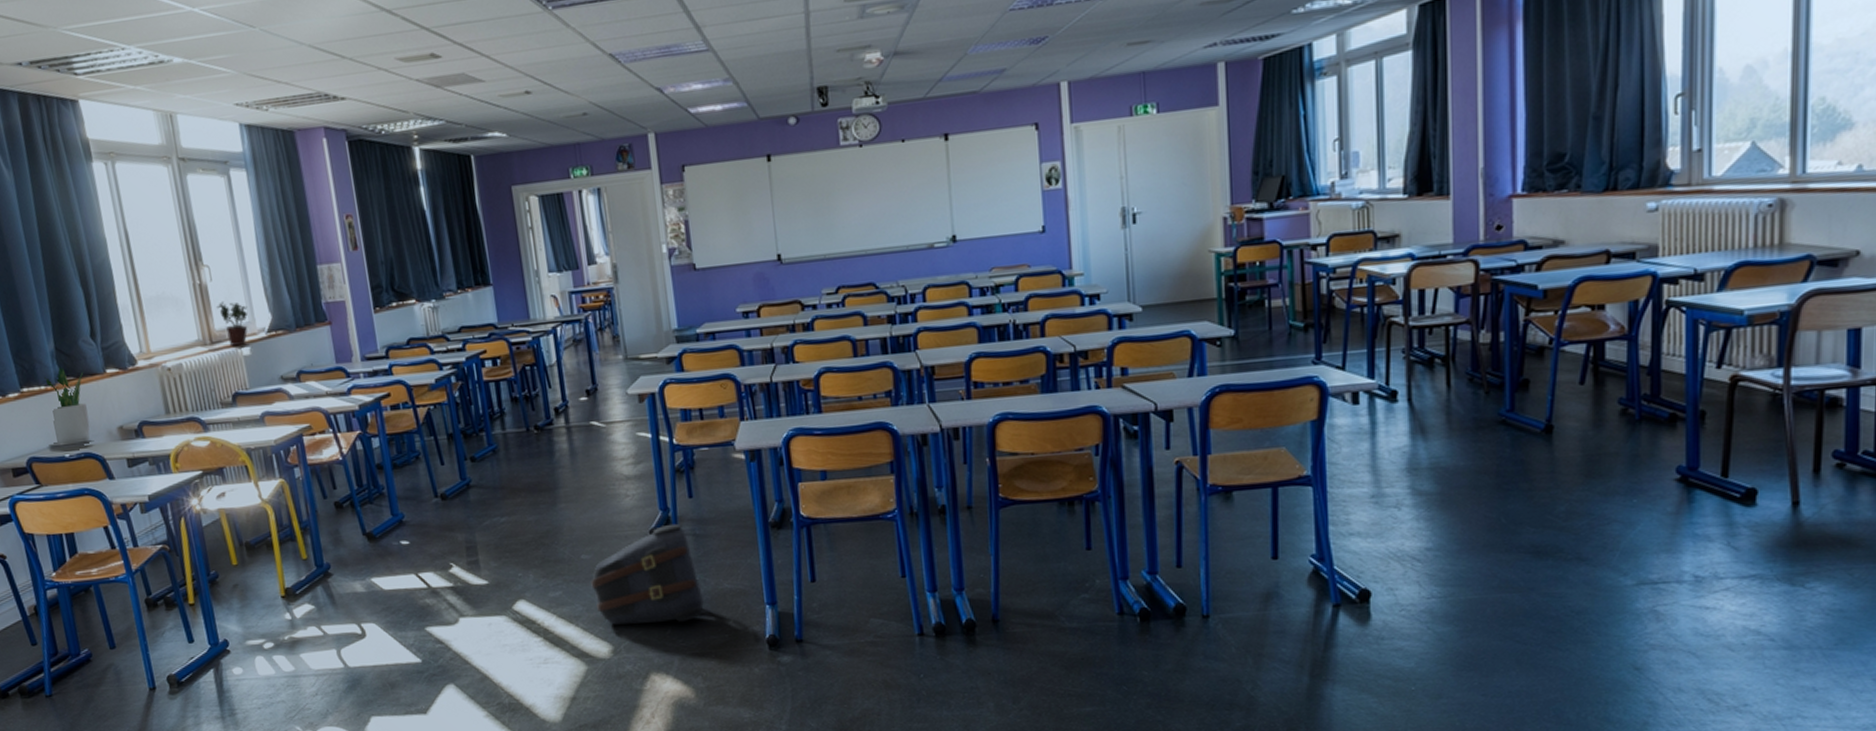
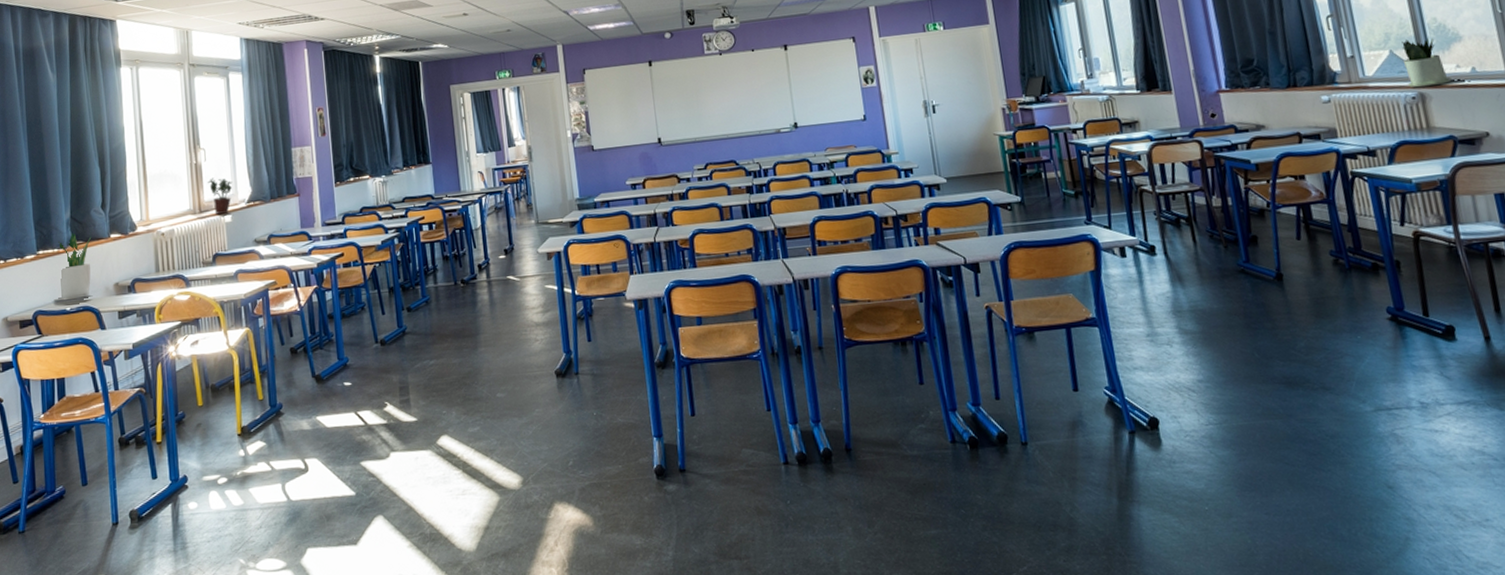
backpack: present [590,523,704,625] -> none [504,364,601,458]
planter: none [1765,122,1827,193] -> present [1402,36,1452,88]

